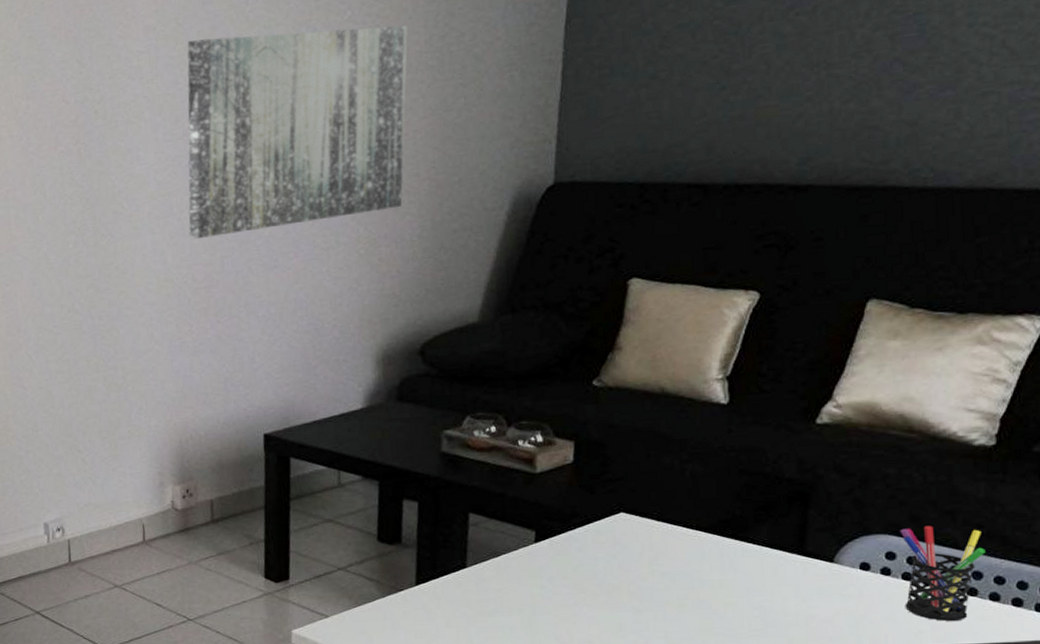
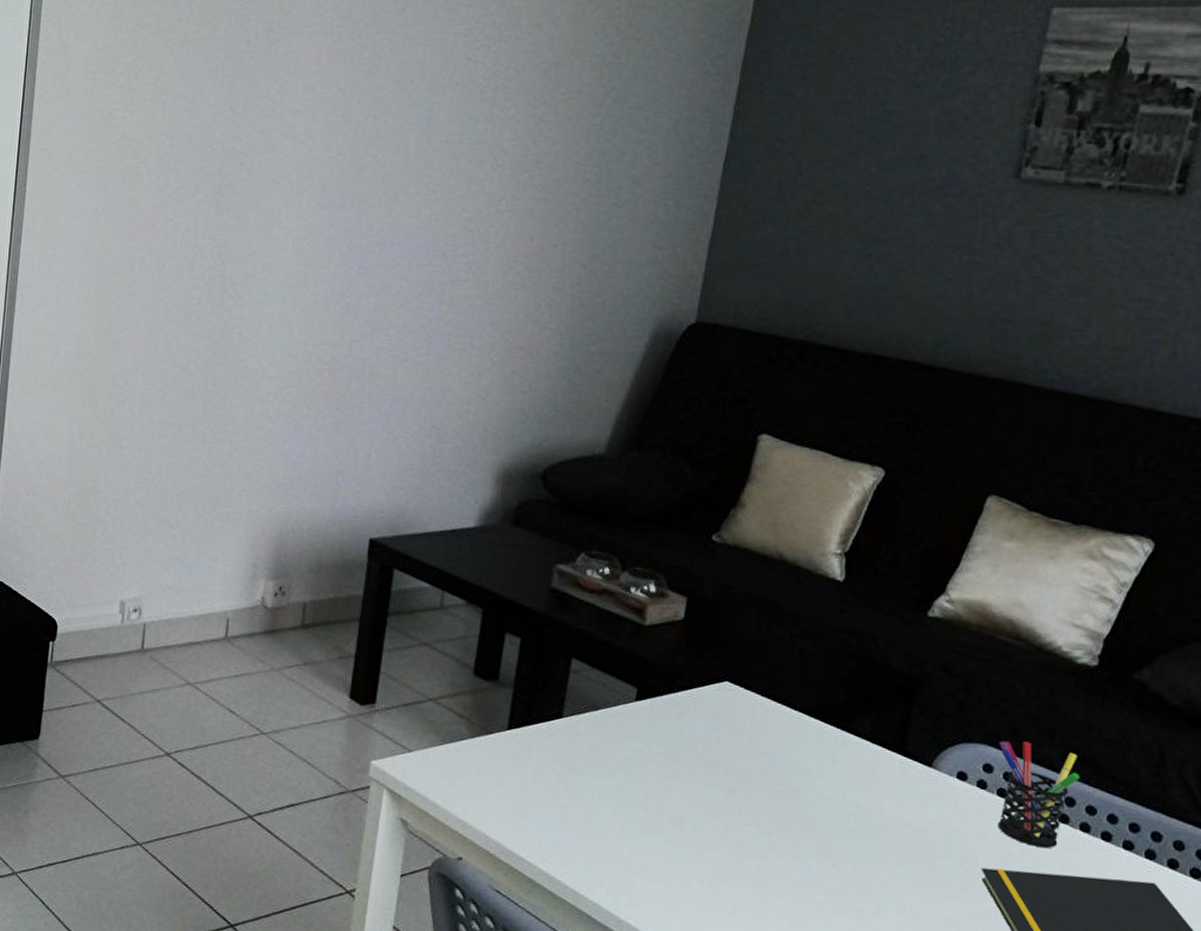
wall art: present [187,25,408,239] -> none [320,108,570,321]

